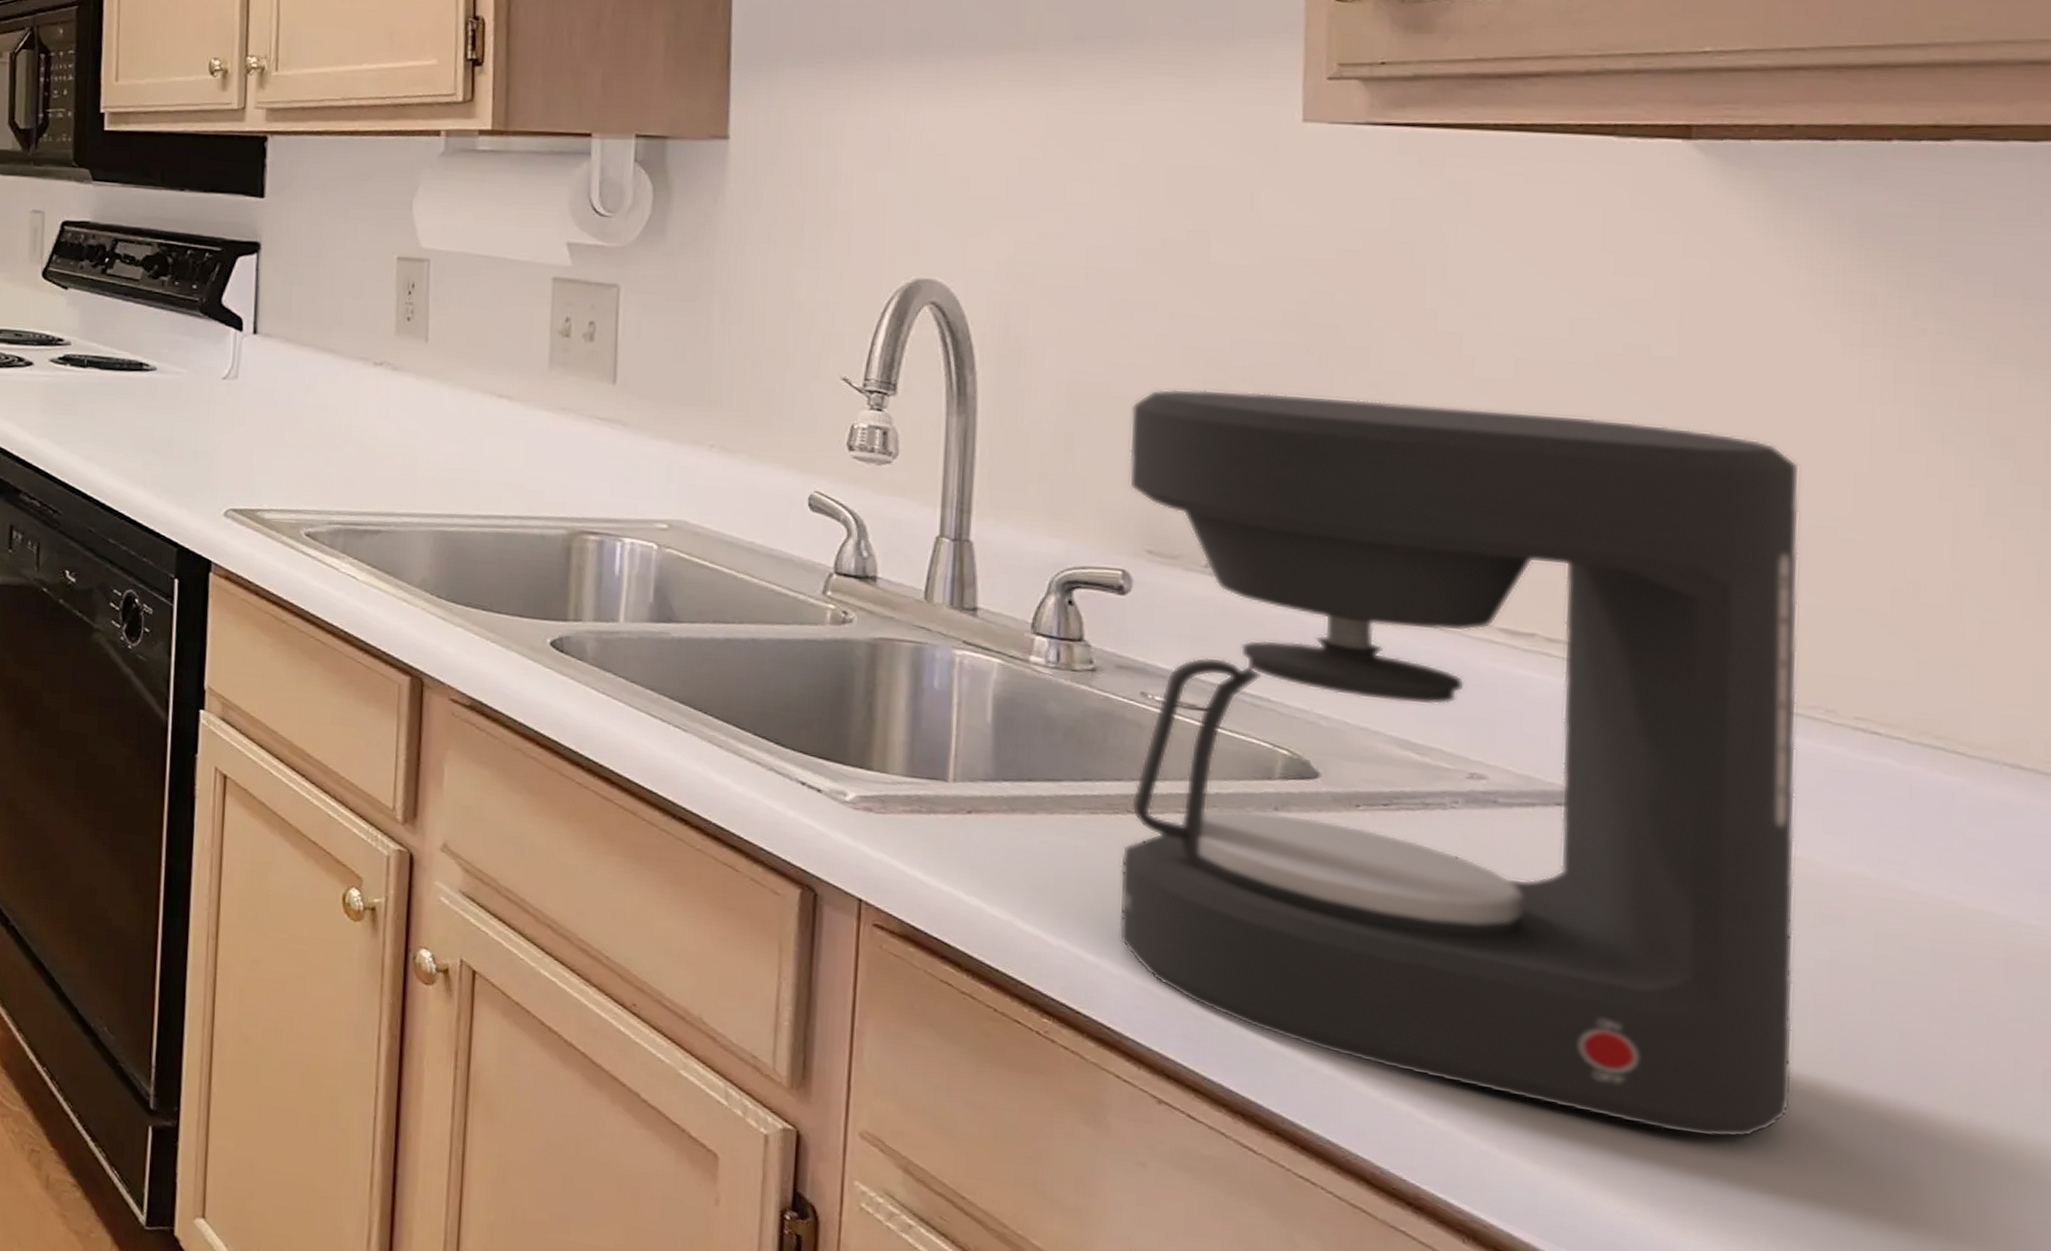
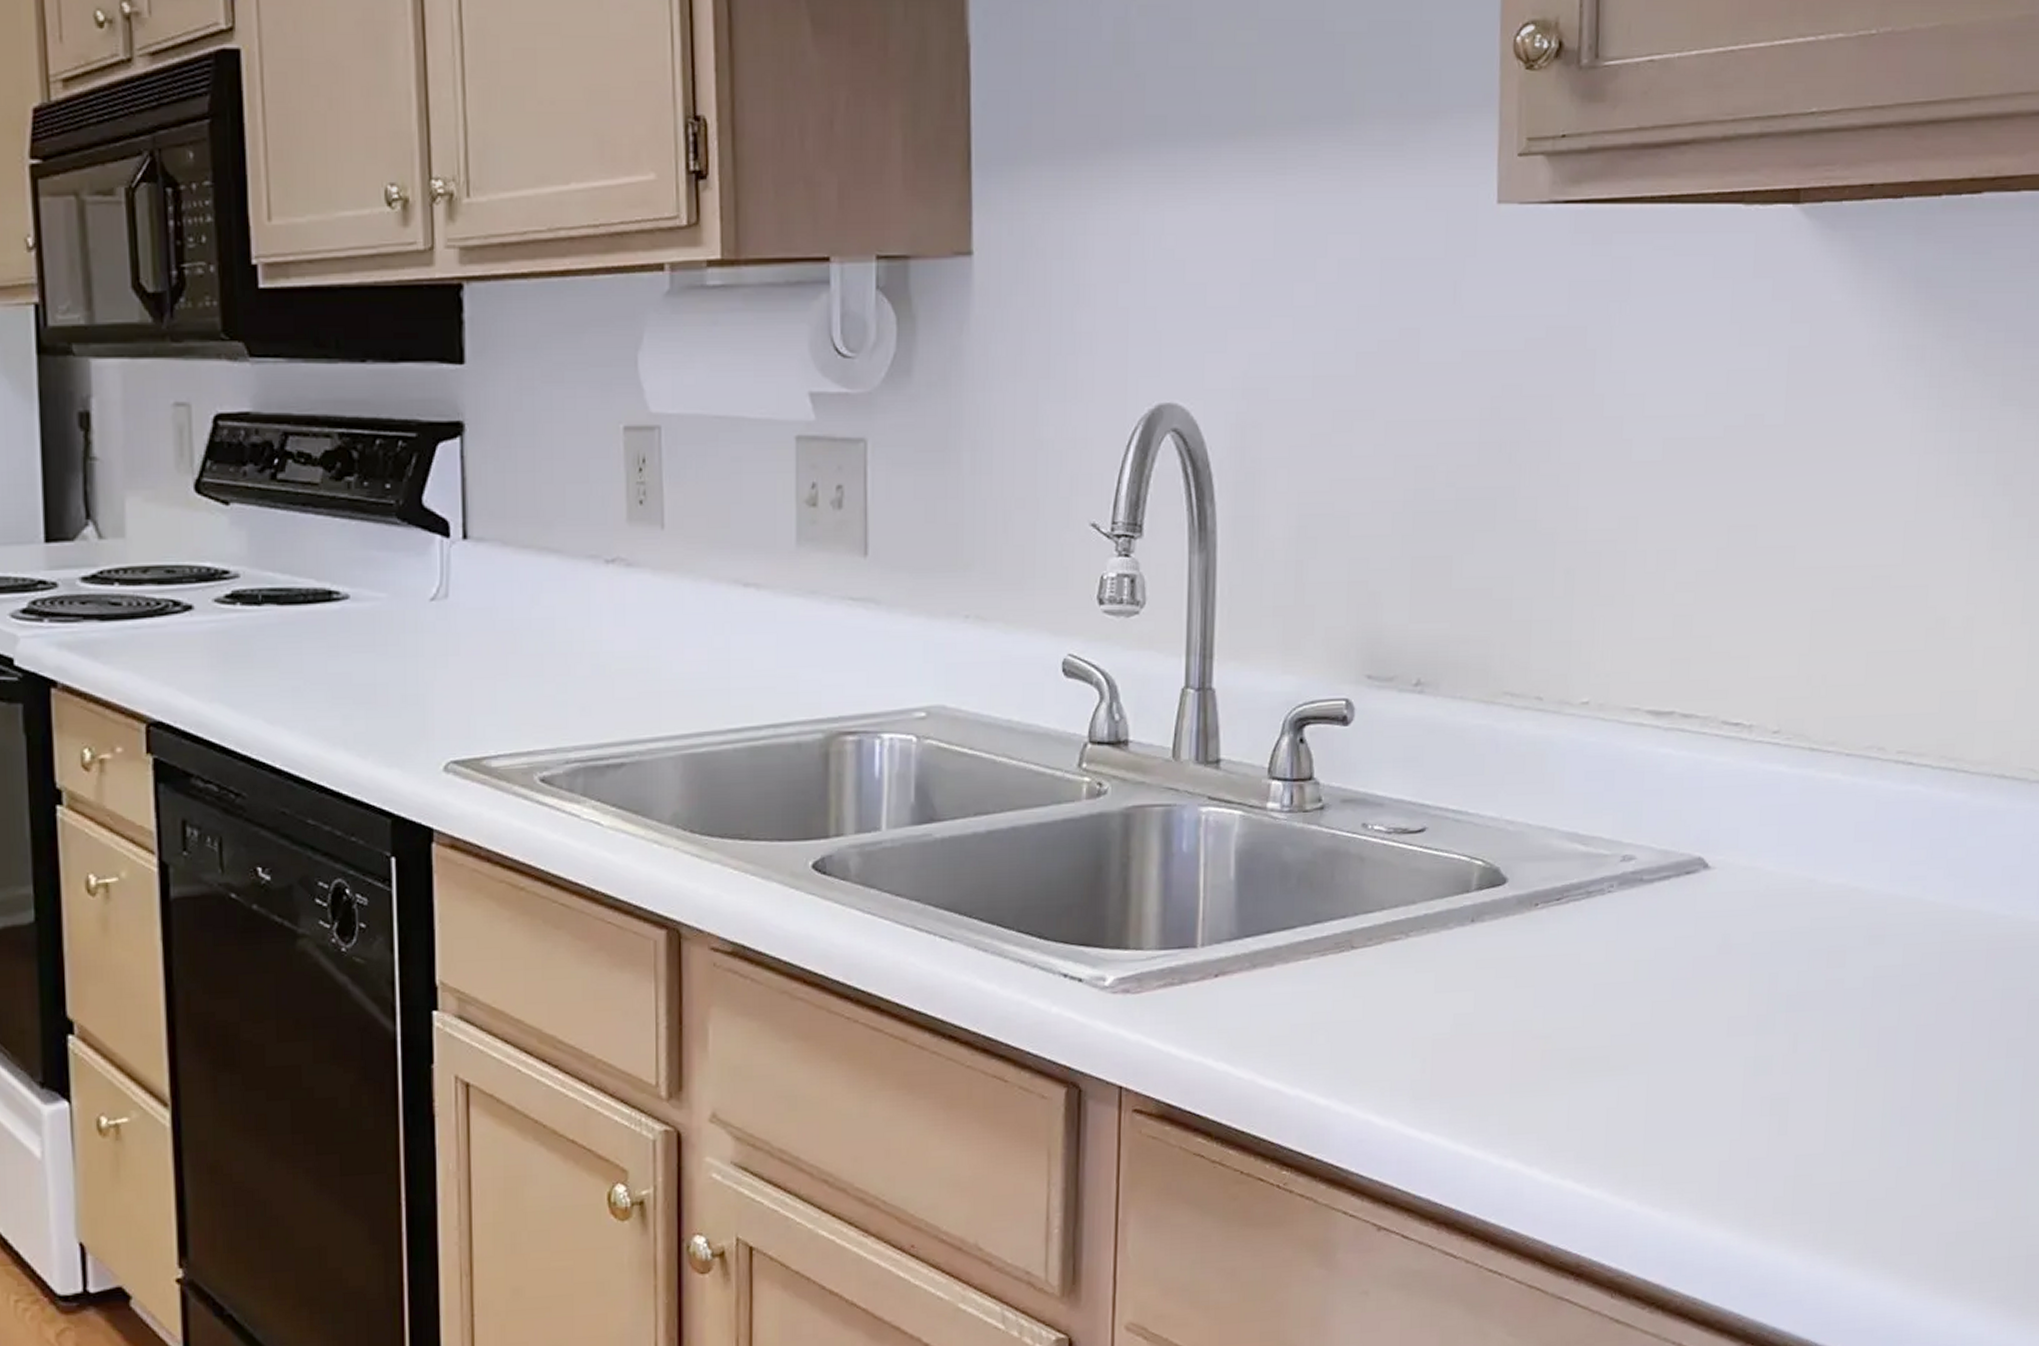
coffee maker: present [1118,389,1800,1138] -> none [1345,491,1868,1158]

